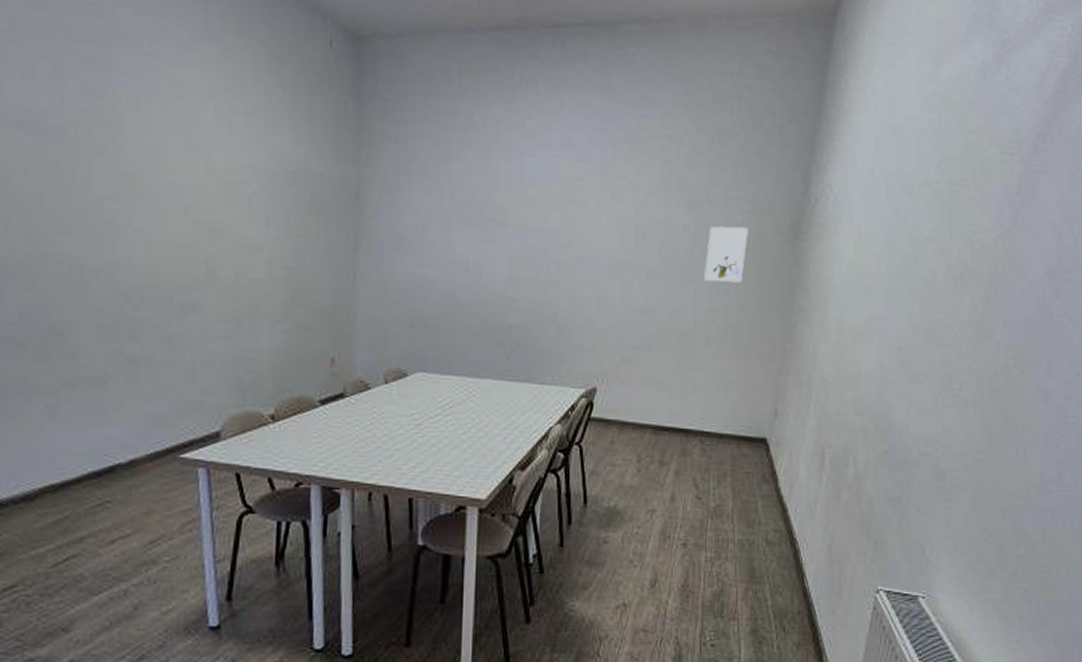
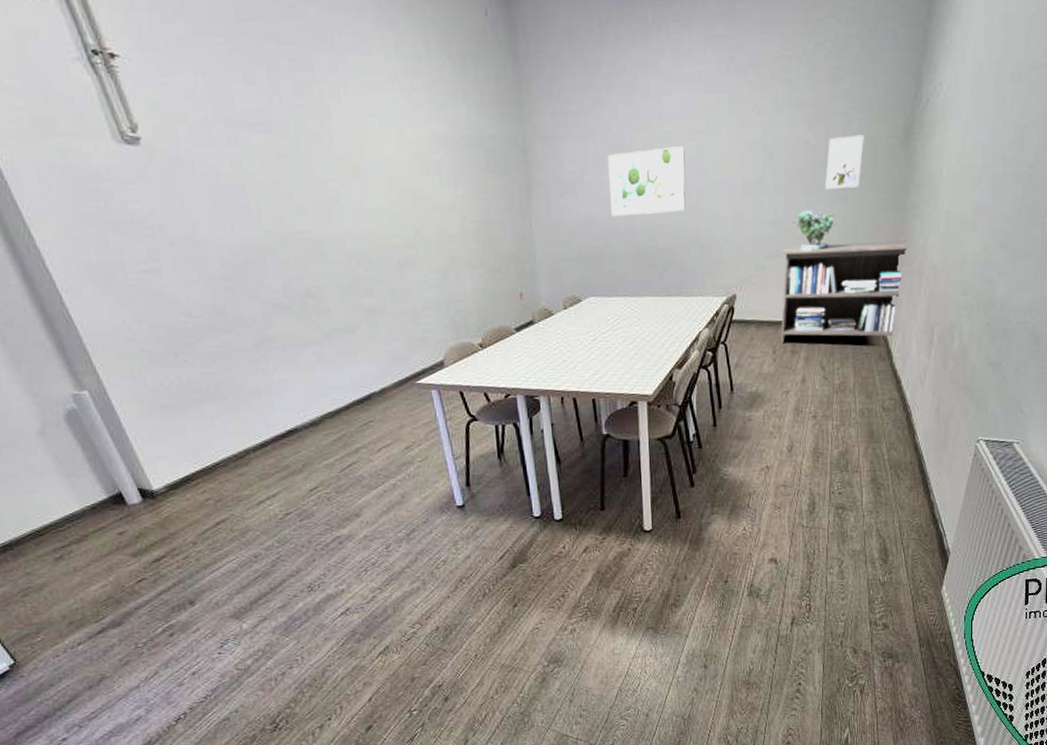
wall art: none [454,212,547,285] -> present [608,146,686,217]
storage cabinet: none [647,339,795,456] -> present [780,241,907,345]
potted plant: none [667,298,713,348] -> present [793,206,834,251]

